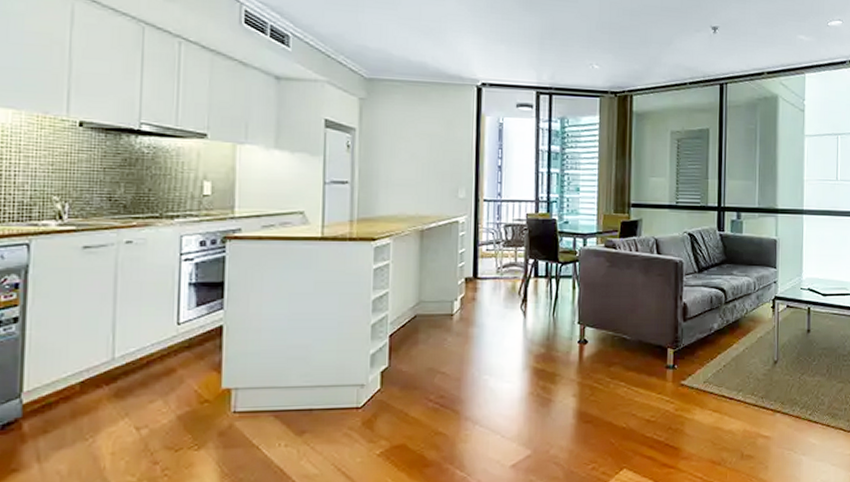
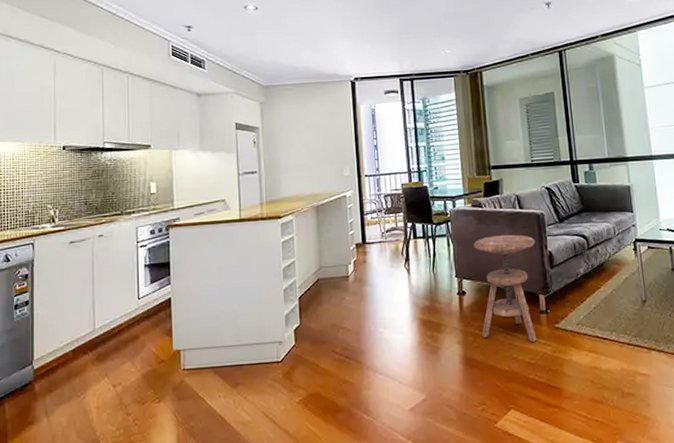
side table: none [601,281,671,399] -> present [473,234,537,342]

